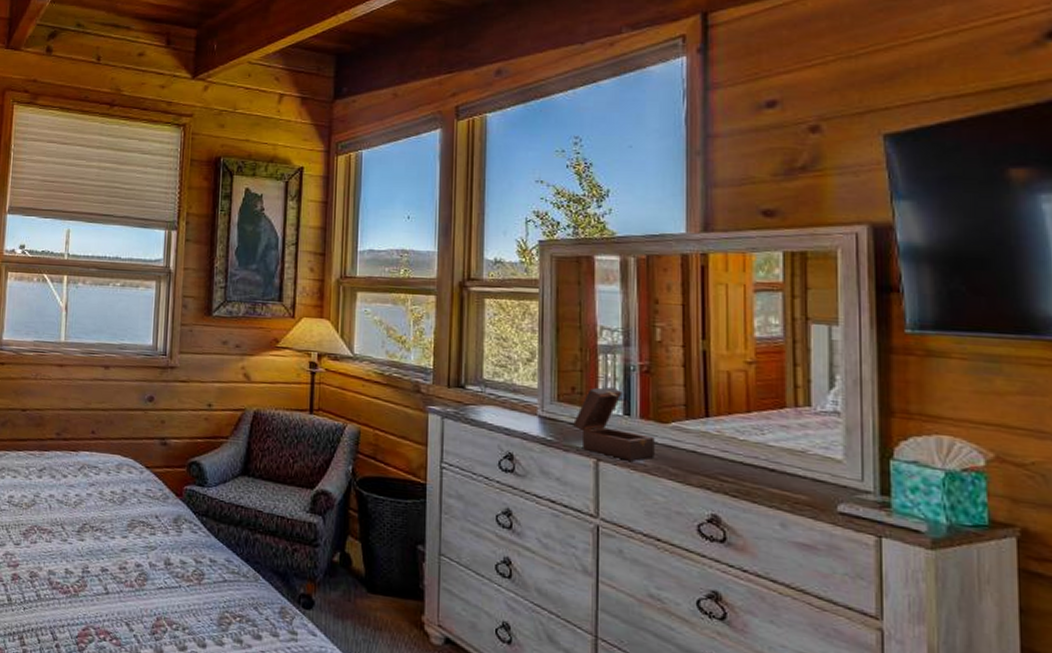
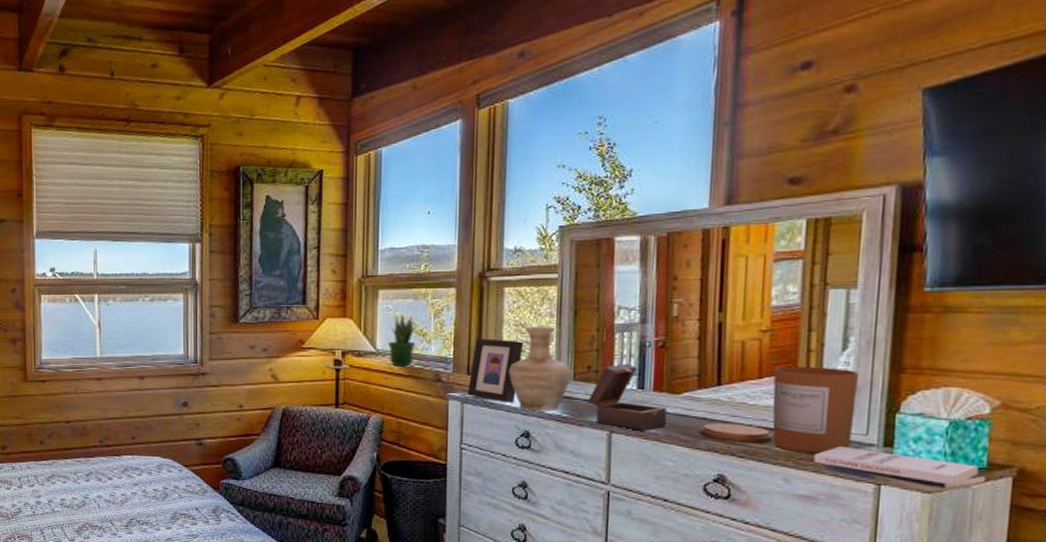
planter: none [366,319,396,374] -> present [388,315,417,365]
picture frame: none [447,350,506,421] -> present [467,338,524,403]
vase: none [491,340,555,434] -> present [509,326,572,412]
candle: none [689,401,848,500] -> present [699,366,858,455]
books: none [809,491,988,549] -> present [813,446,985,492]

